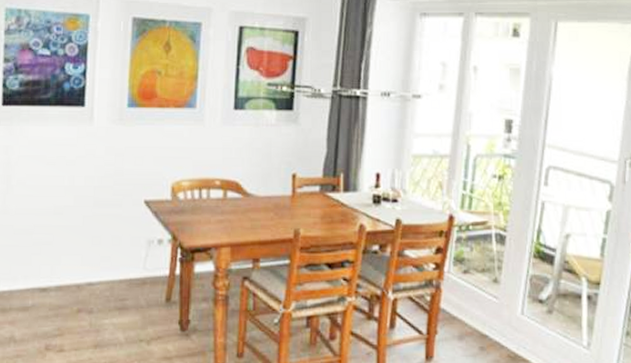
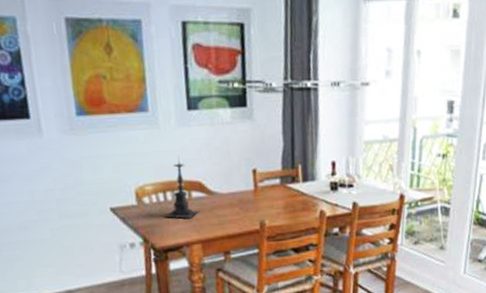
candle holder: none [197,155,233,219] -> present [165,157,200,218]

